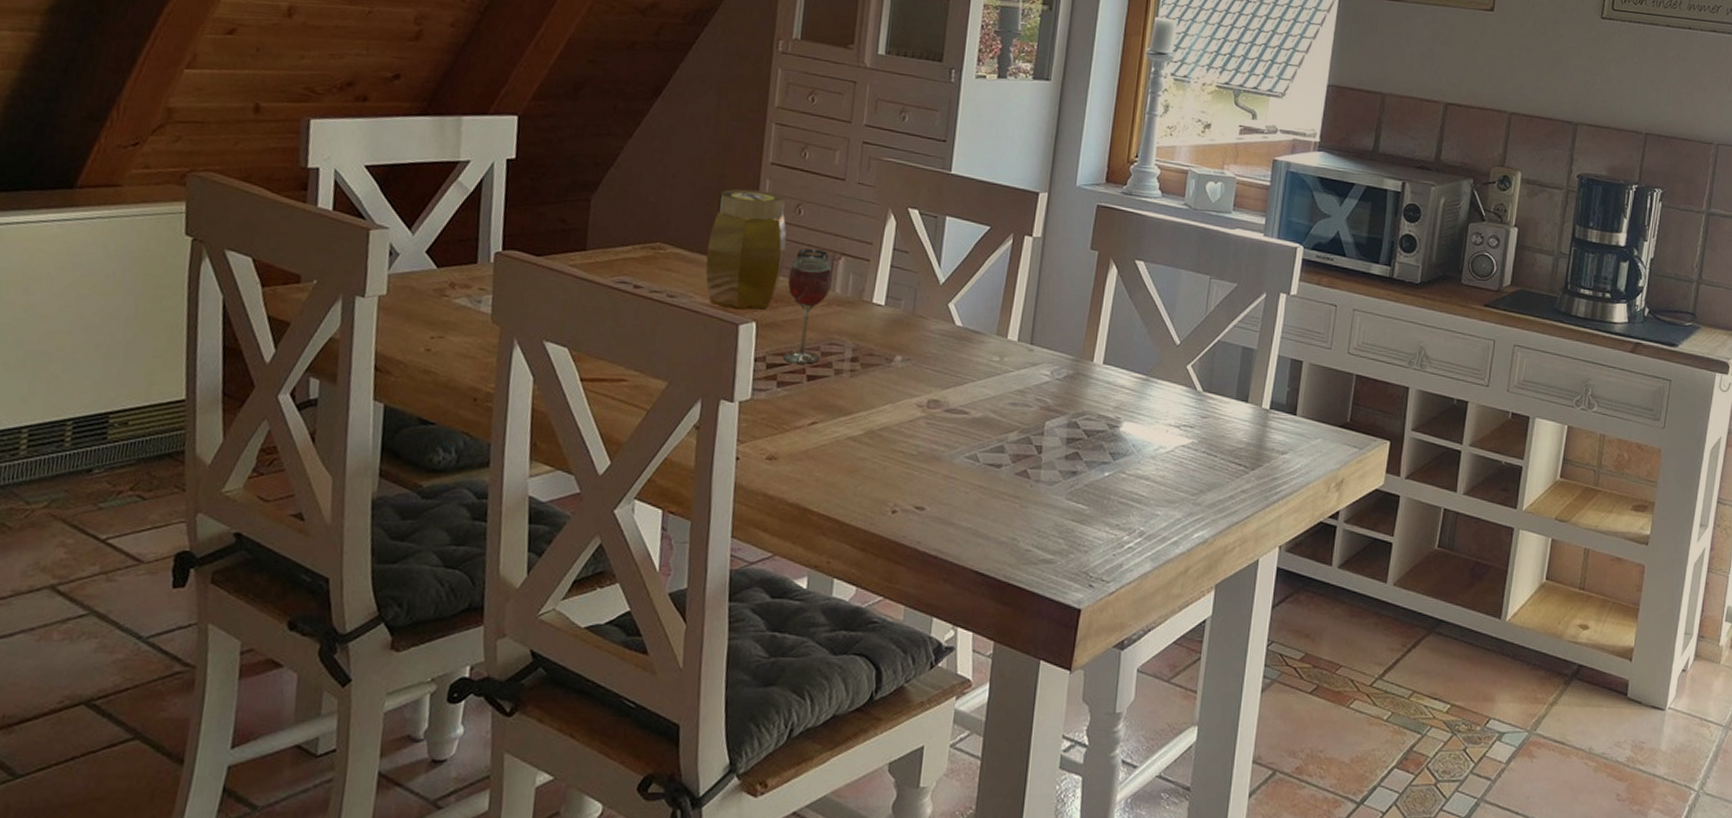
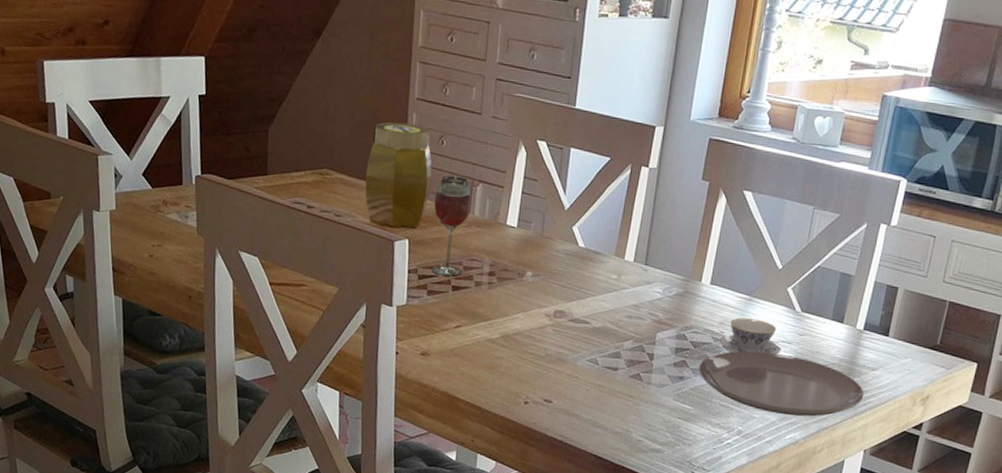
plate: none [1093,437,1276,511] -> present [698,351,865,417]
teacup: none [1114,400,1184,442] -> present [718,317,782,354]

